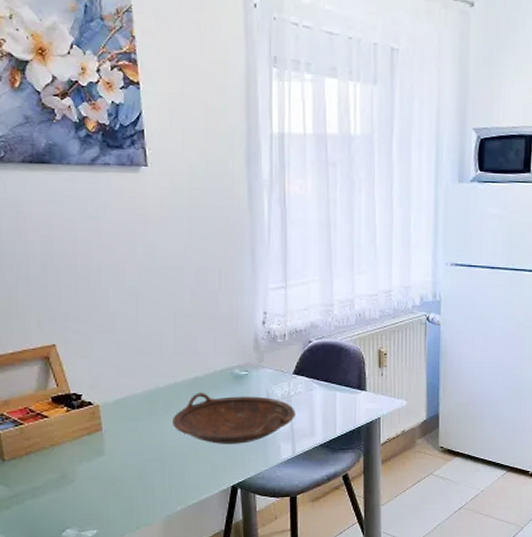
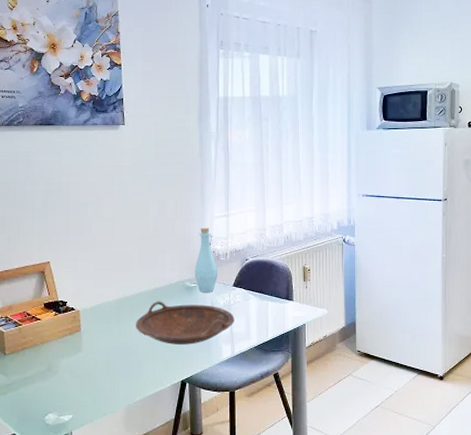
bottle: none [245,302,275,382] -> present [194,227,218,292]

